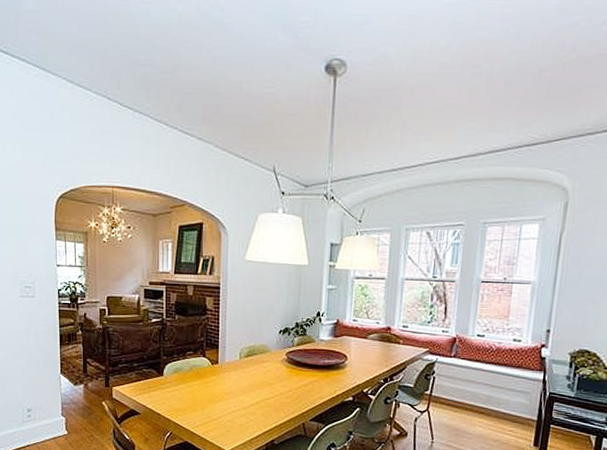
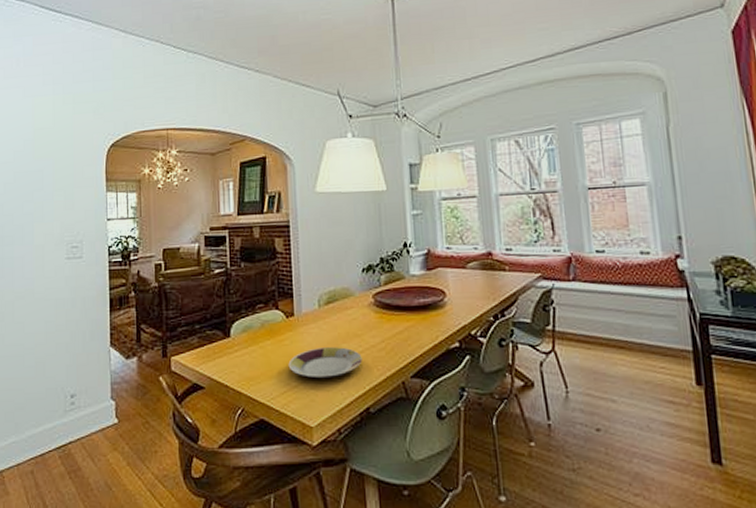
plate: none [210,391,272,416] -> present [288,347,362,379]

